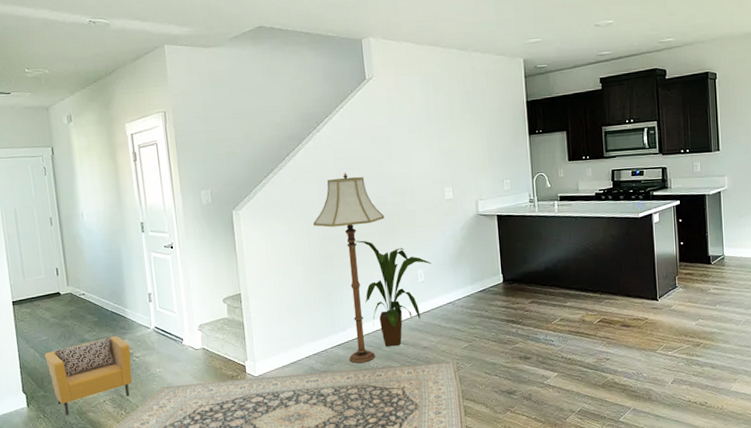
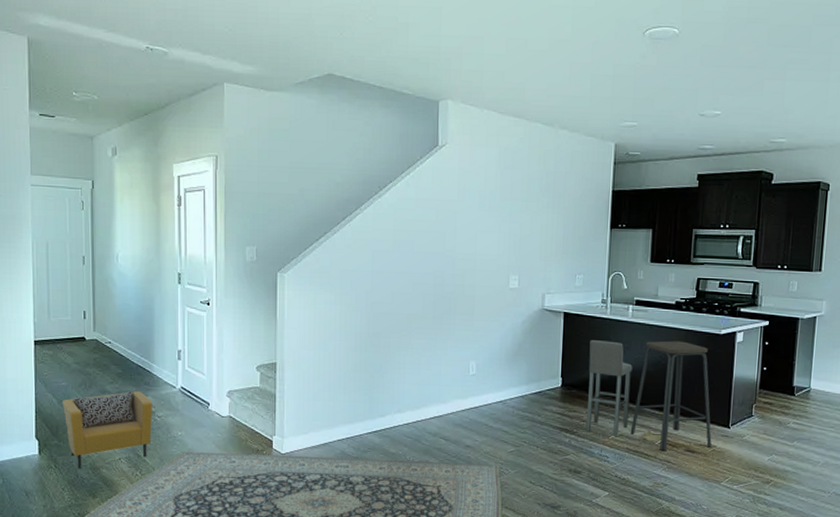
floor lamp: present [312,172,385,364] -> none [362,245,441,455]
house plant: present [356,240,433,346] -> none [407,321,487,440]
bar stool: none [523,235,567,322] -> present [585,340,633,437]
bar stool: none [570,228,644,330] -> present [630,340,712,452]

